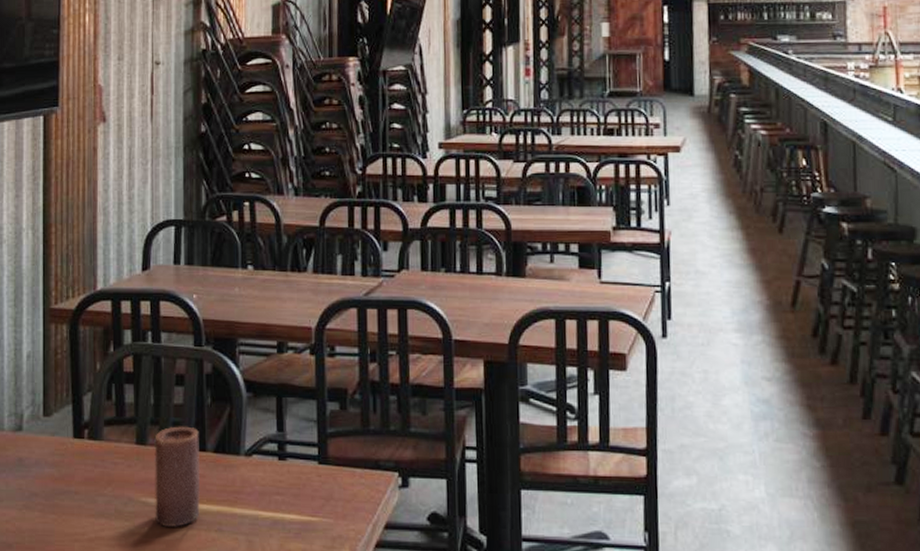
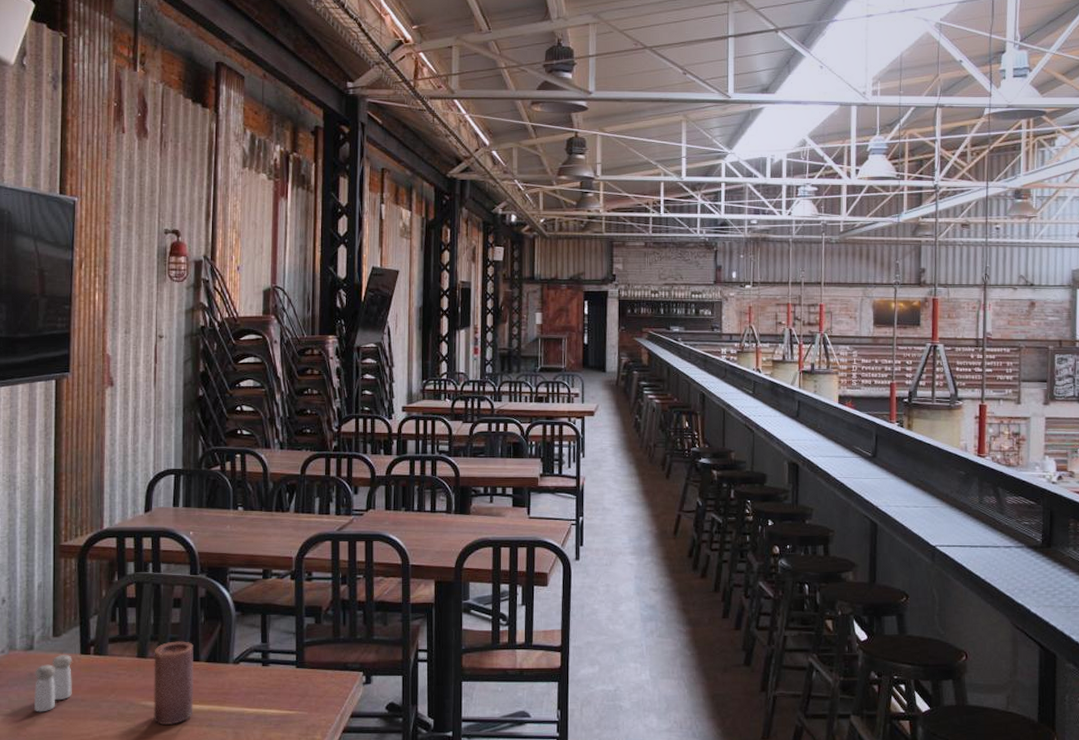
salt and pepper shaker: none [23,438,65,505] -> present [33,655,72,712]

